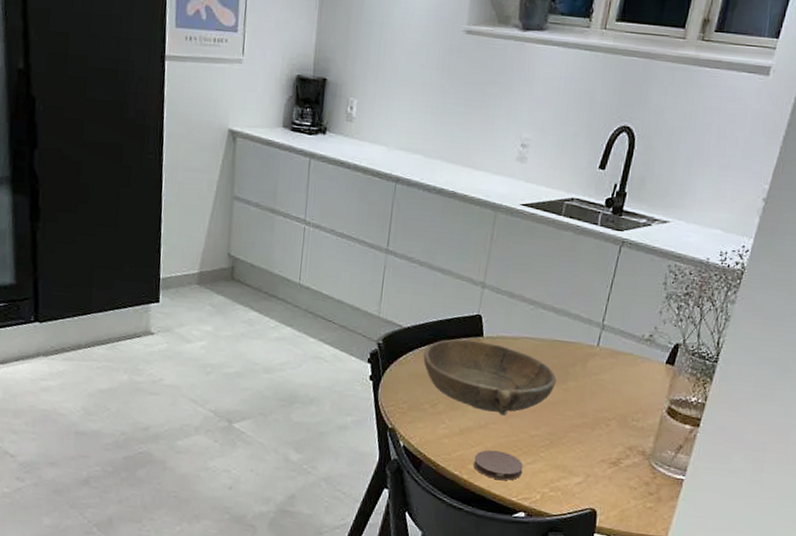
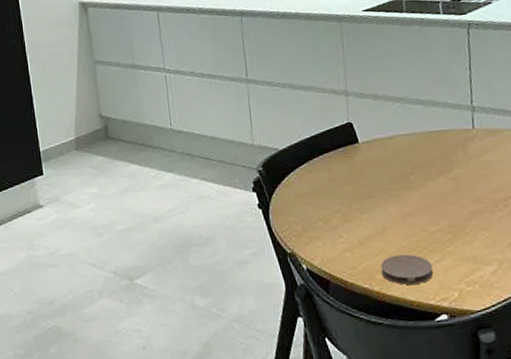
bowl: present [423,339,557,416] -> none [304,147,443,217]

